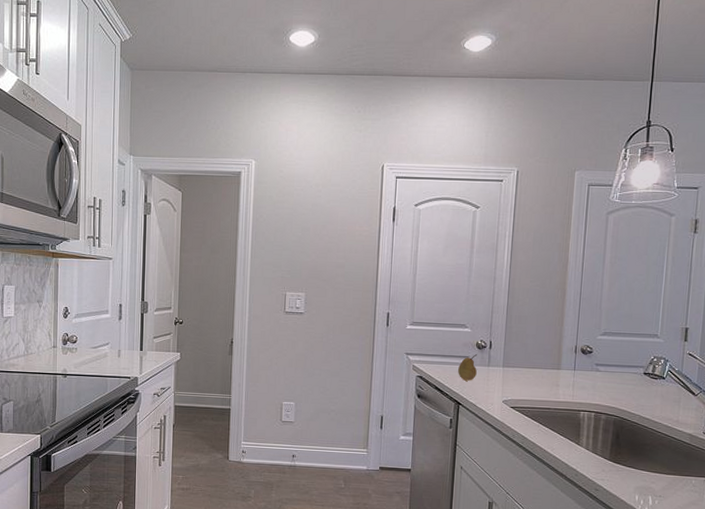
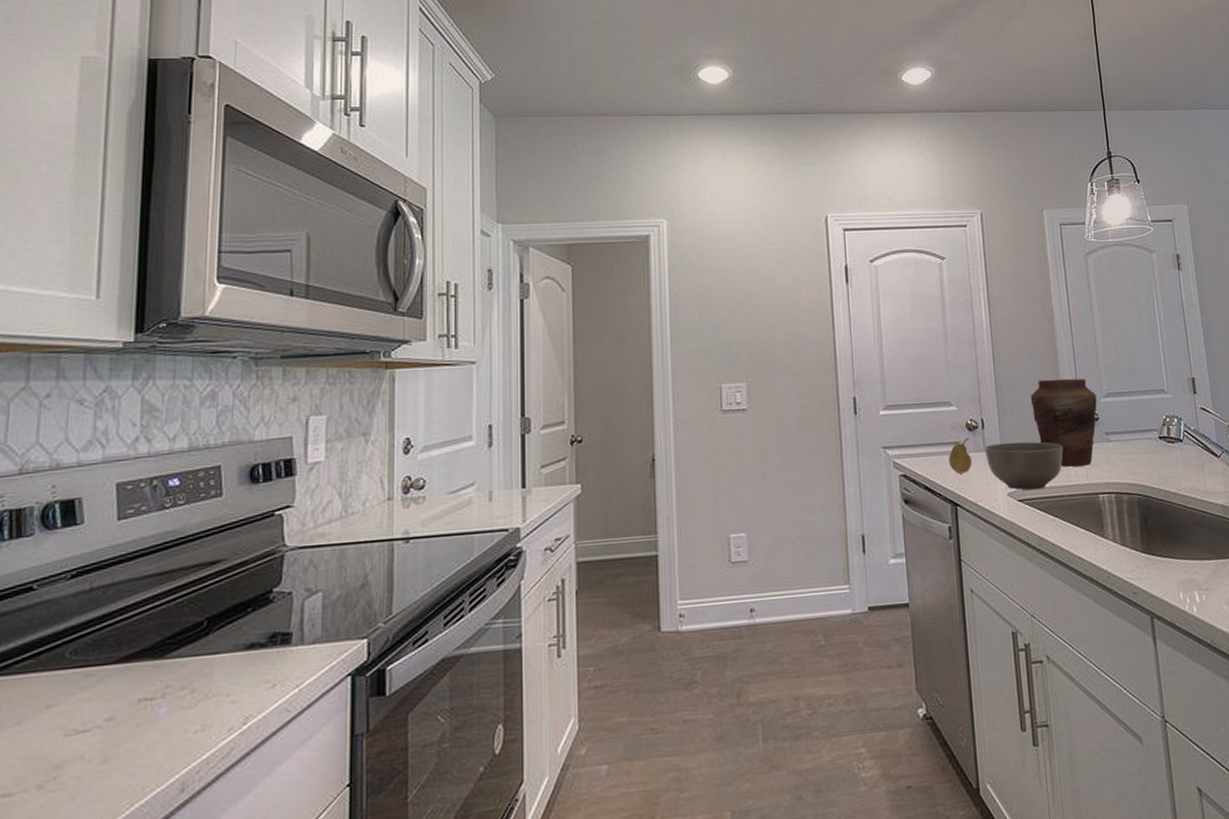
bowl: none [489,361,556,401] -> present [984,441,1064,490]
vase: none [534,315,594,388] -> present [1030,378,1097,467]

